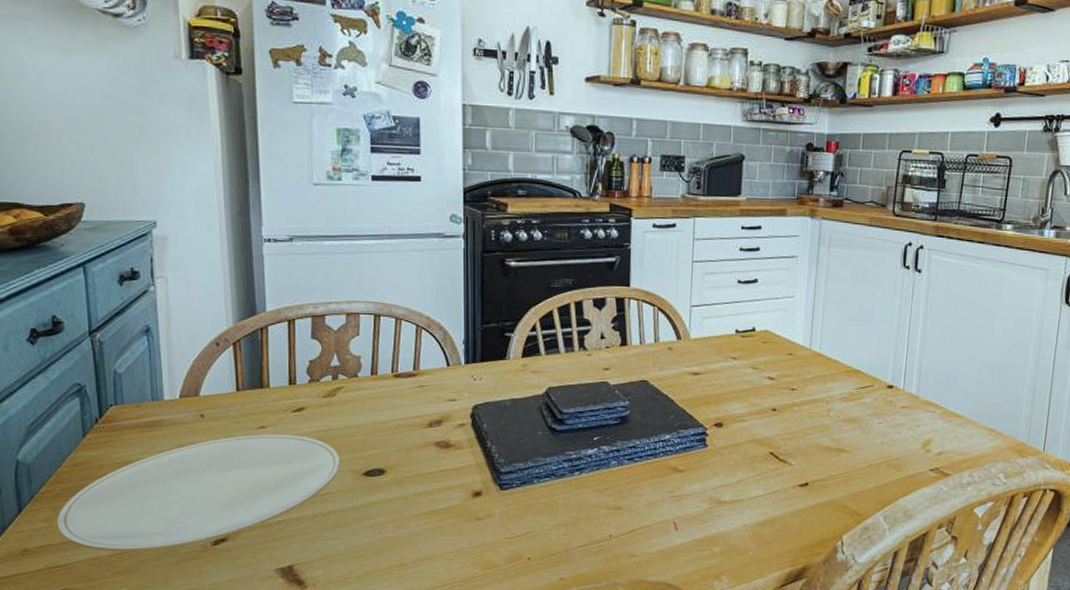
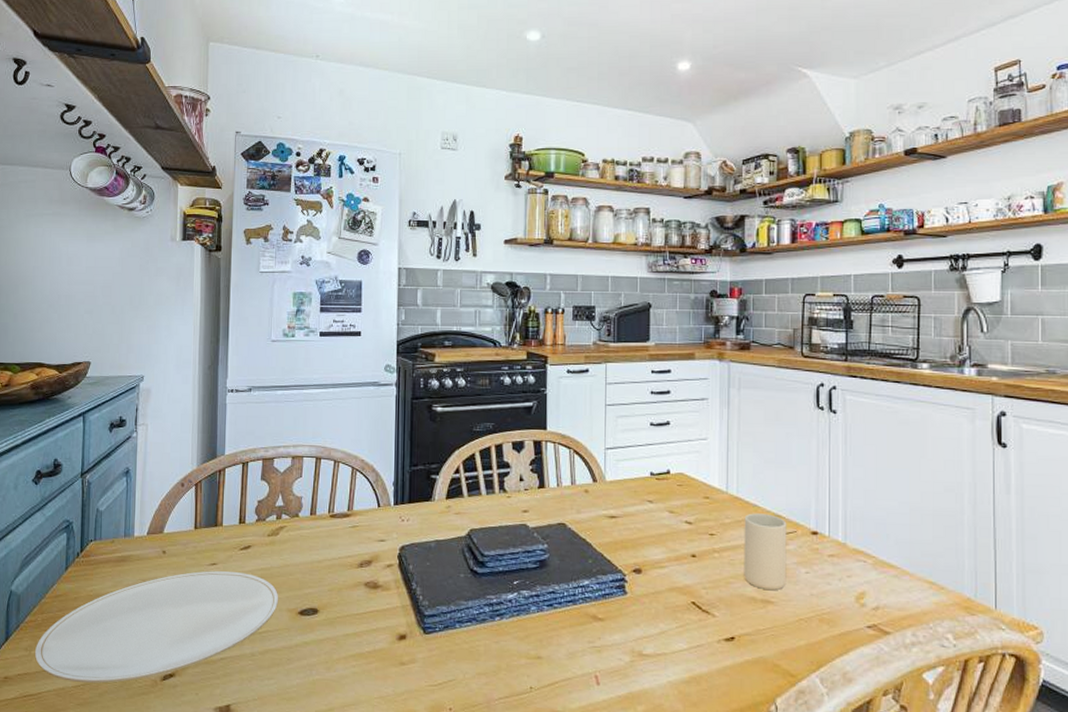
cup: none [821,368,865,439] -> present [744,513,787,590]

